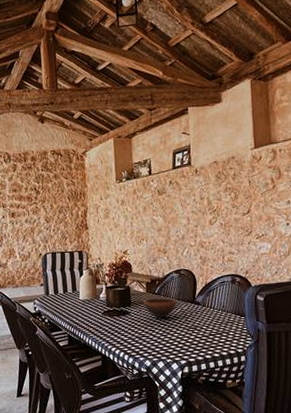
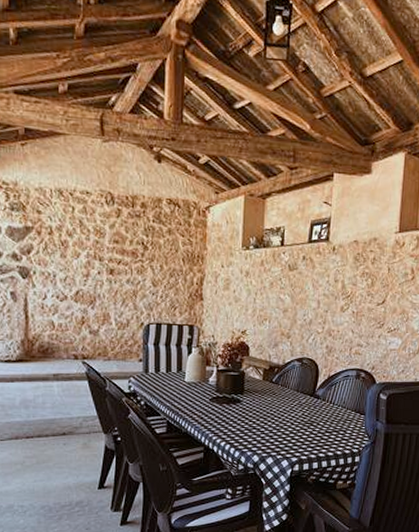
bowl: present [144,298,177,319] -> none [258,386,295,411]

